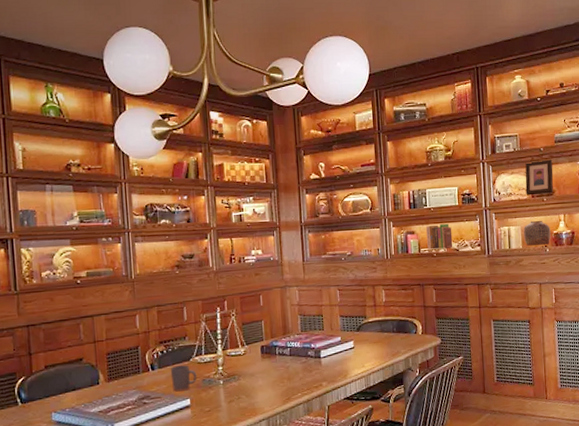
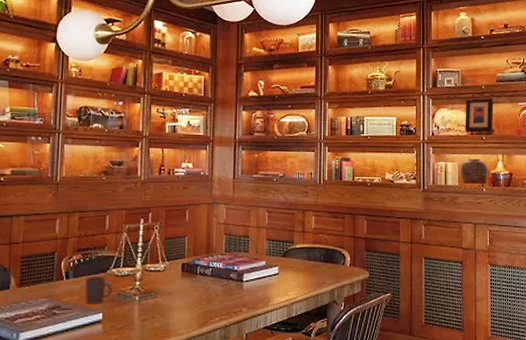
books: present [426,224,453,250] -> none [362,153,388,179]

